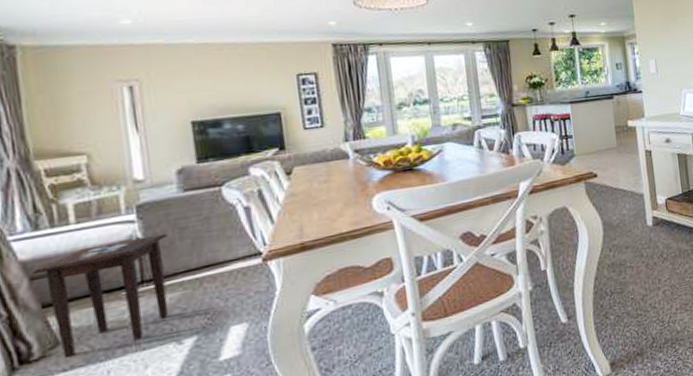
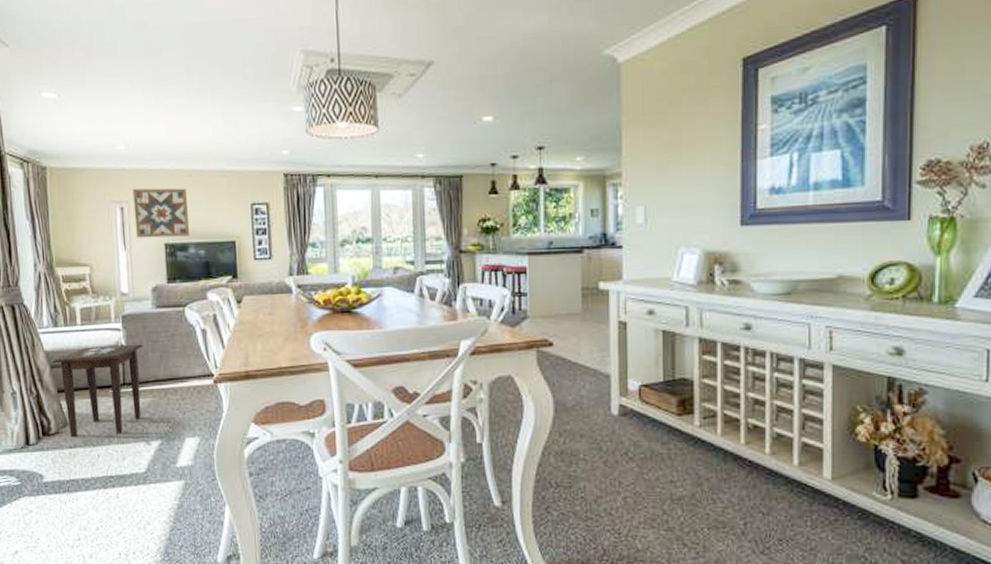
wall art: none [145,62,225,119] -> present [132,188,191,238]

